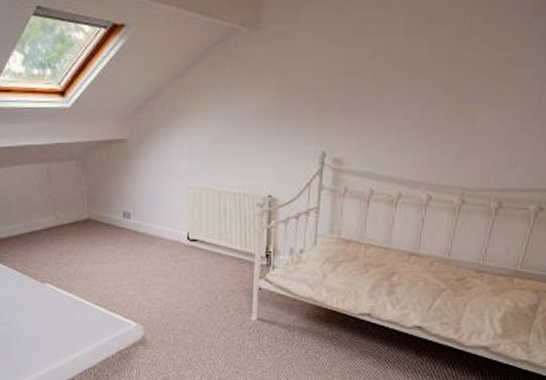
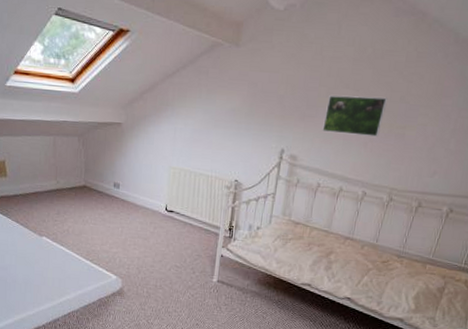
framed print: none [371,75,451,127] -> present [322,95,388,137]

